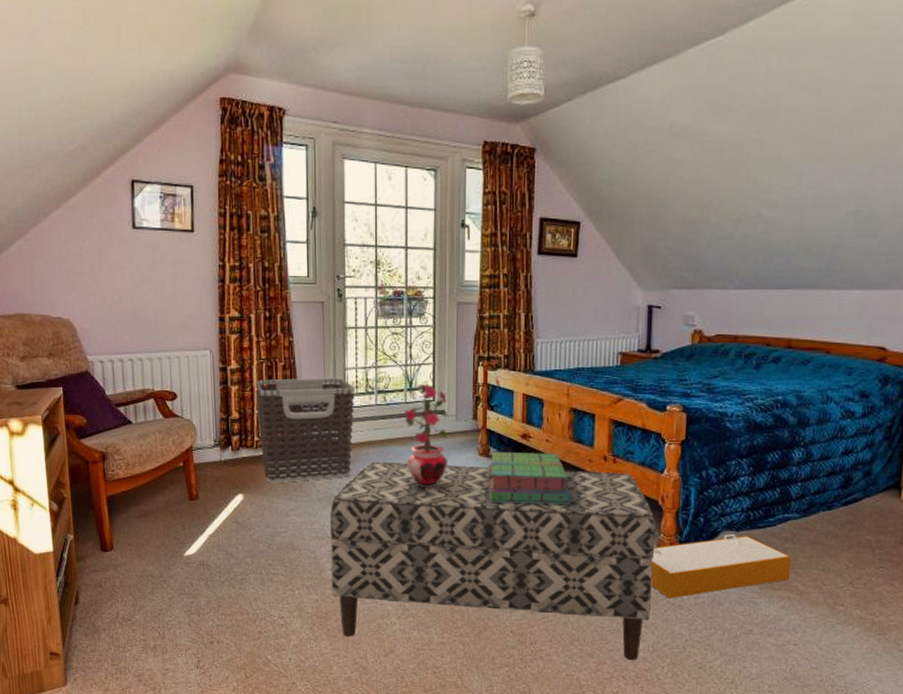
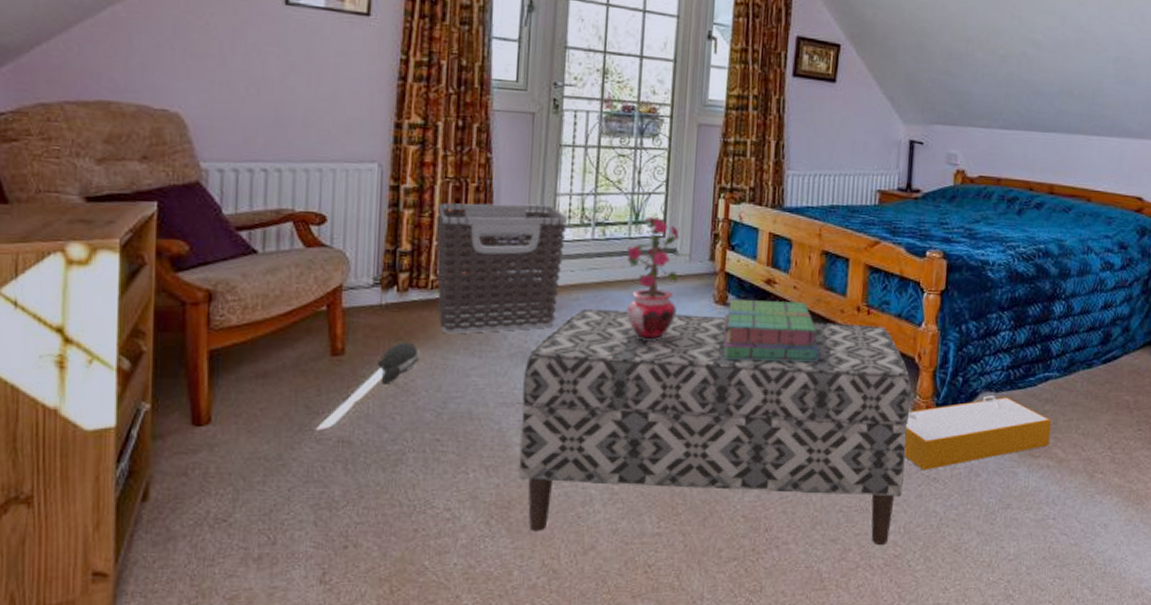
plush toy: none [222,490,252,522] -> present [378,342,420,385]

